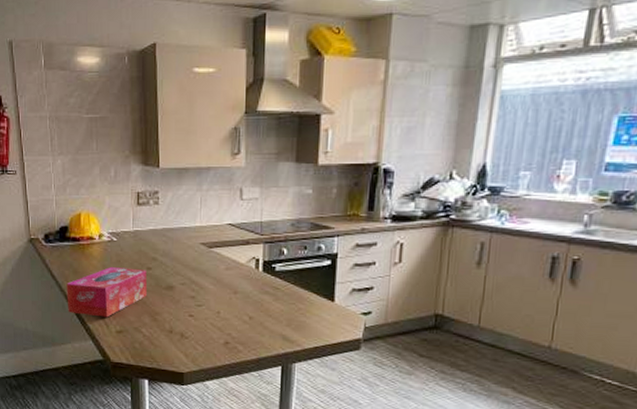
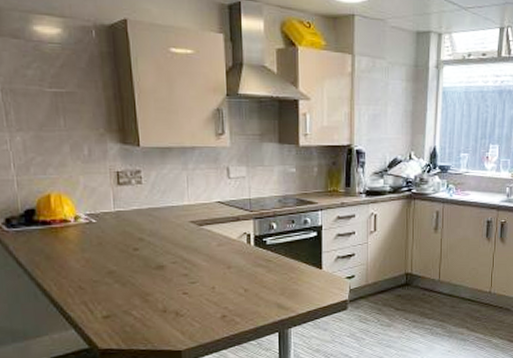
tissue box: present [66,267,148,318] -> none [38,250,136,304]

